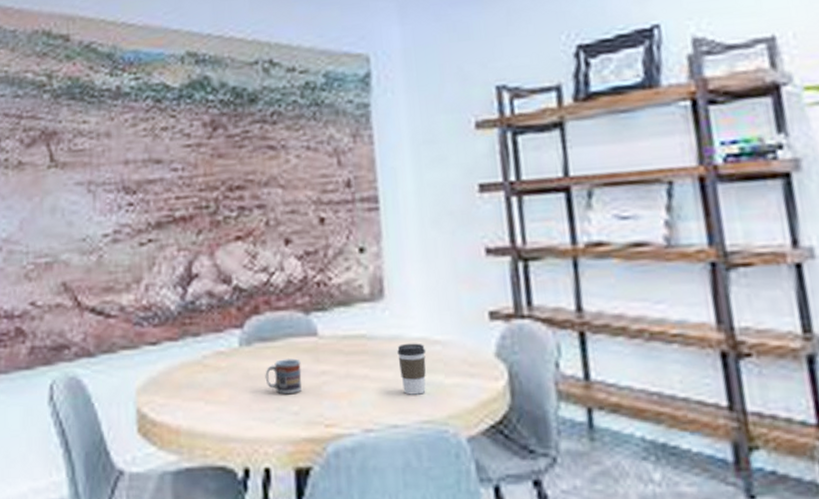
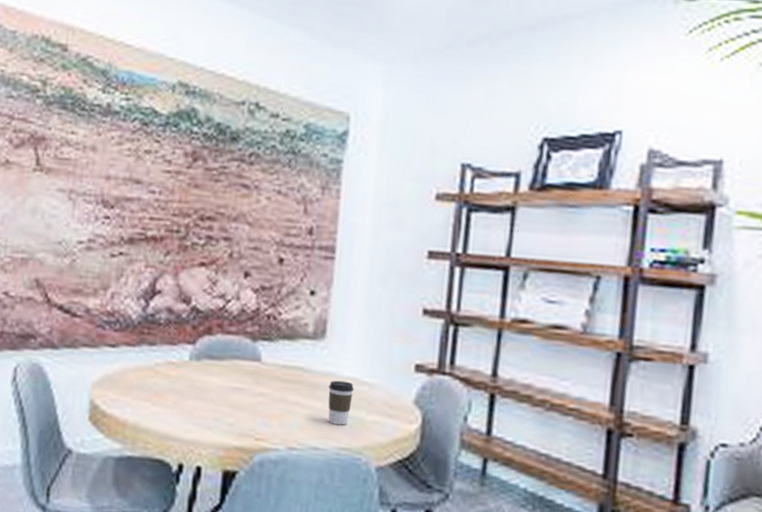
cup: present [265,358,302,395] -> none [208,377,242,408]

